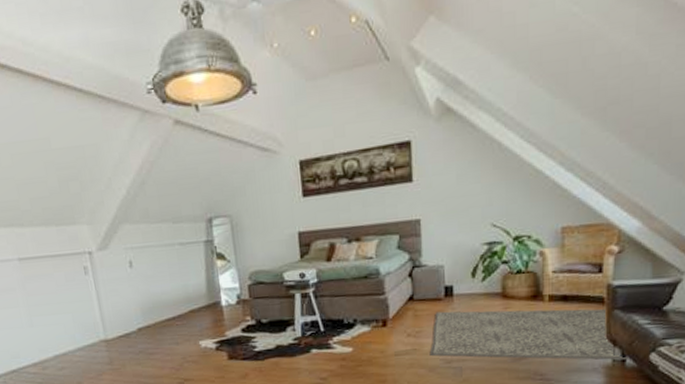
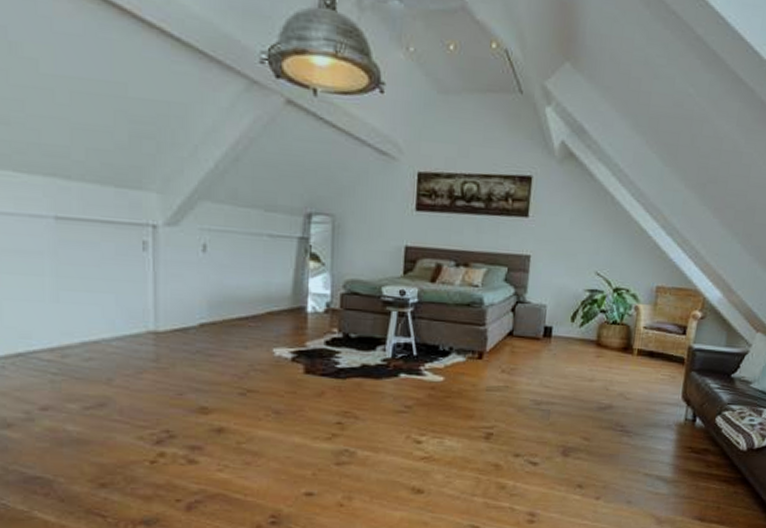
rug: present [429,308,630,360] -> none [520,351,699,420]

